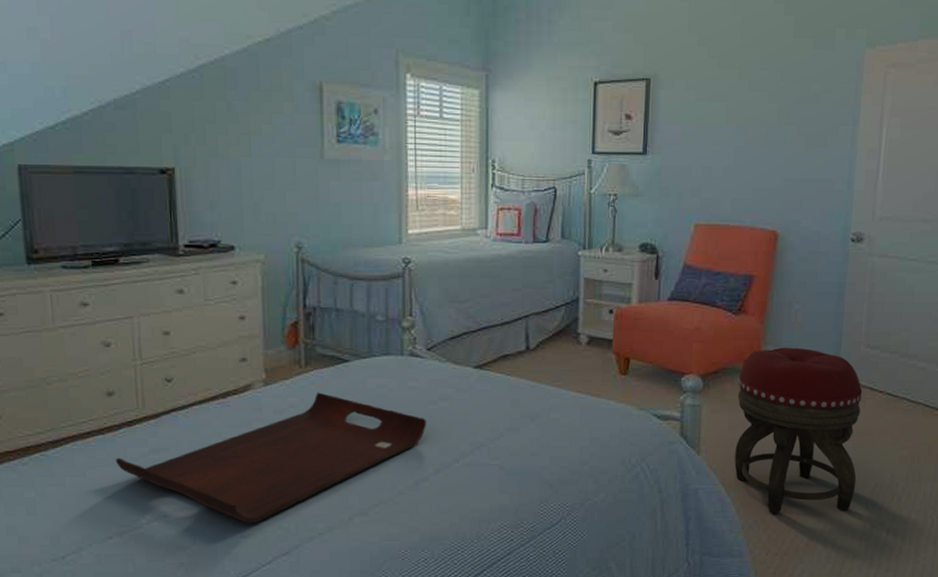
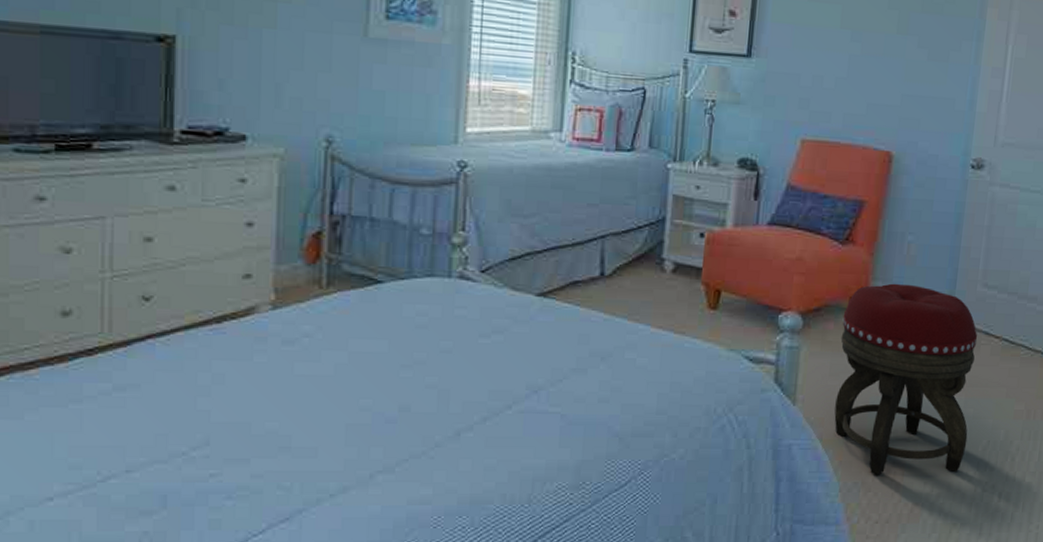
serving tray: present [116,392,427,523] -> none [67,319,476,481]

